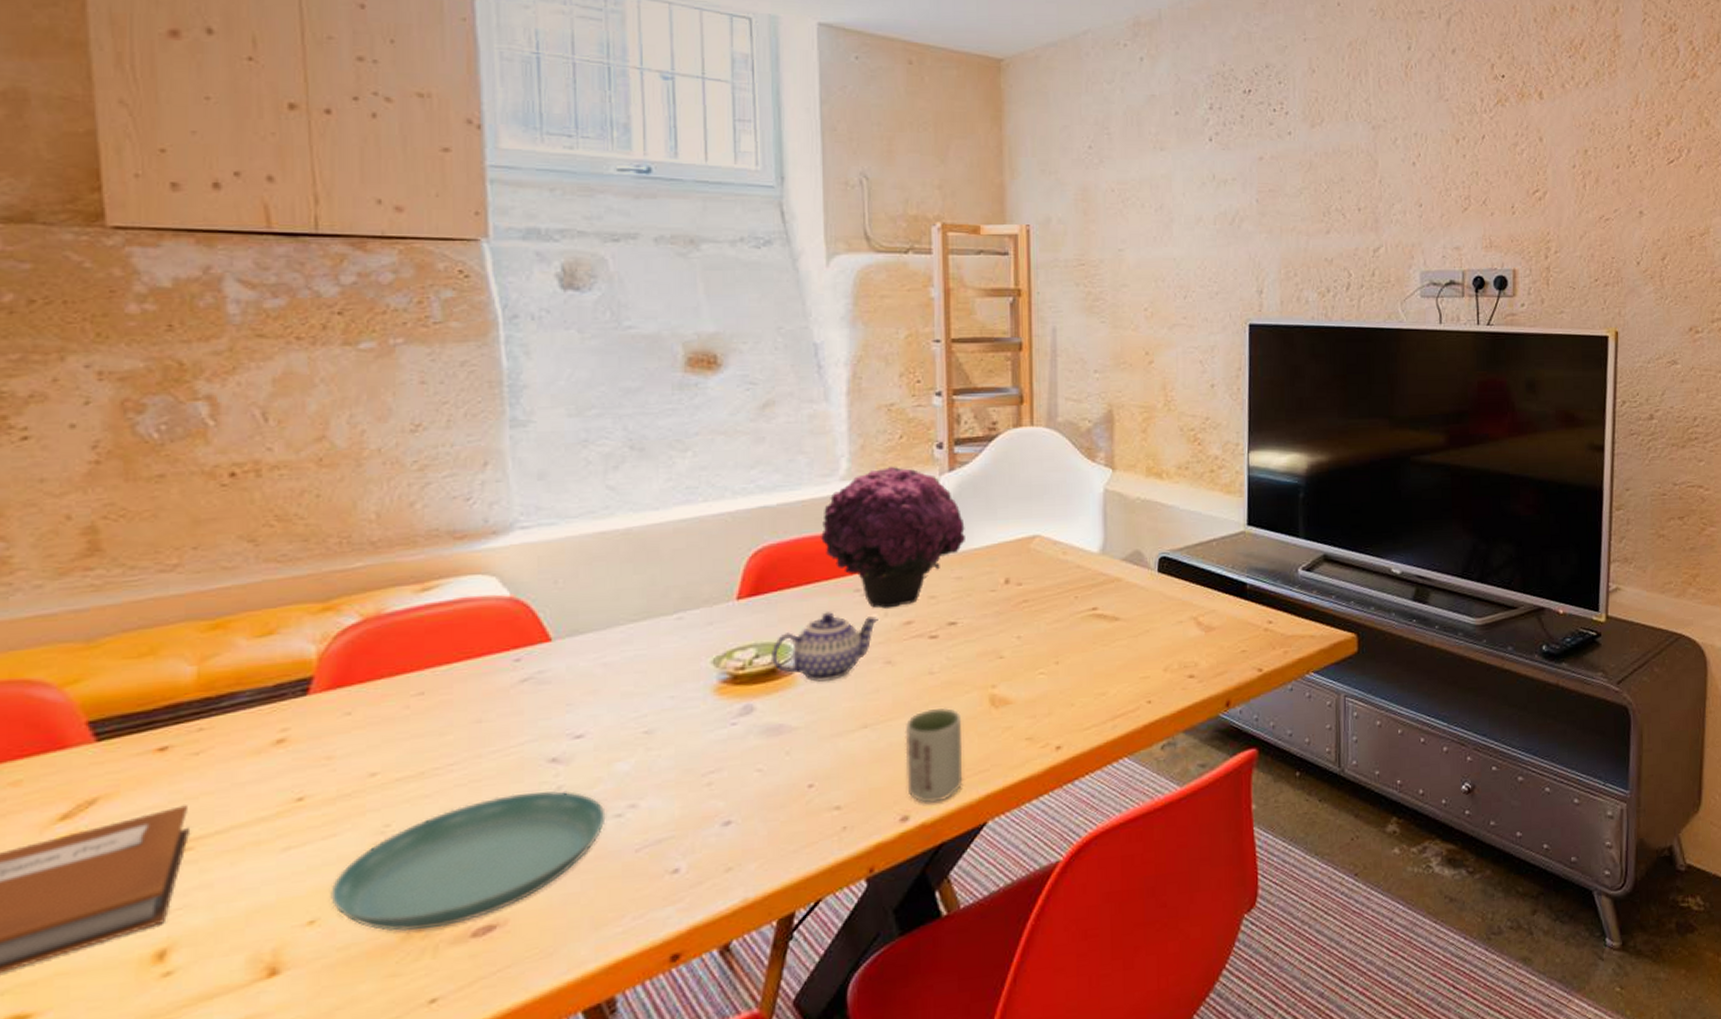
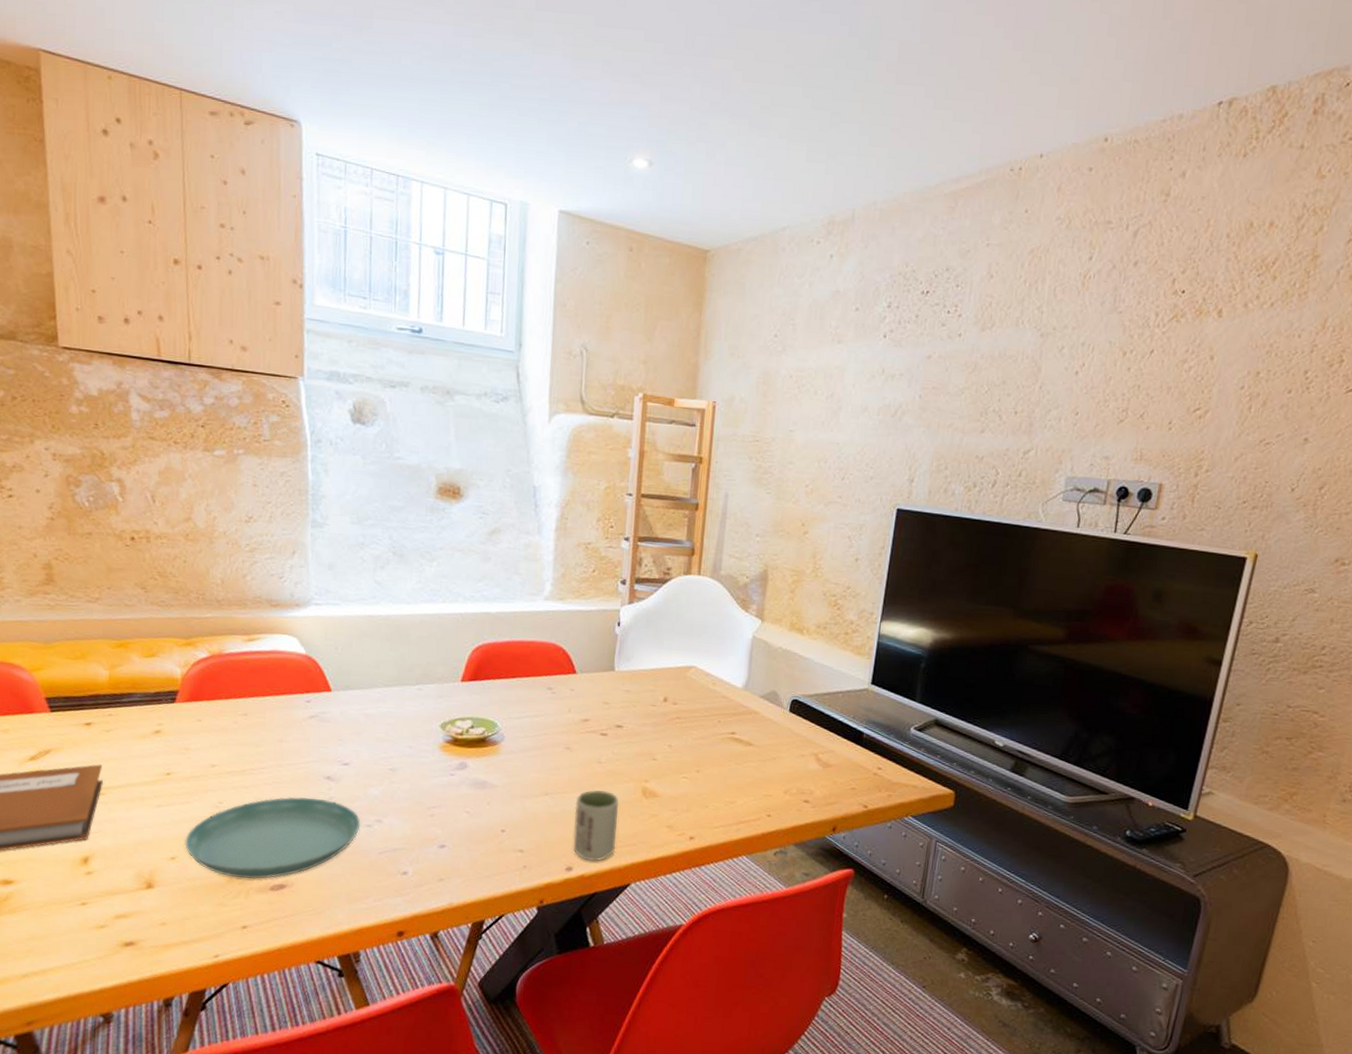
teapot: present [770,612,878,682] -> none [482,702,563,756]
flower: present [821,466,965,609] -> none [526,593,637,707]

